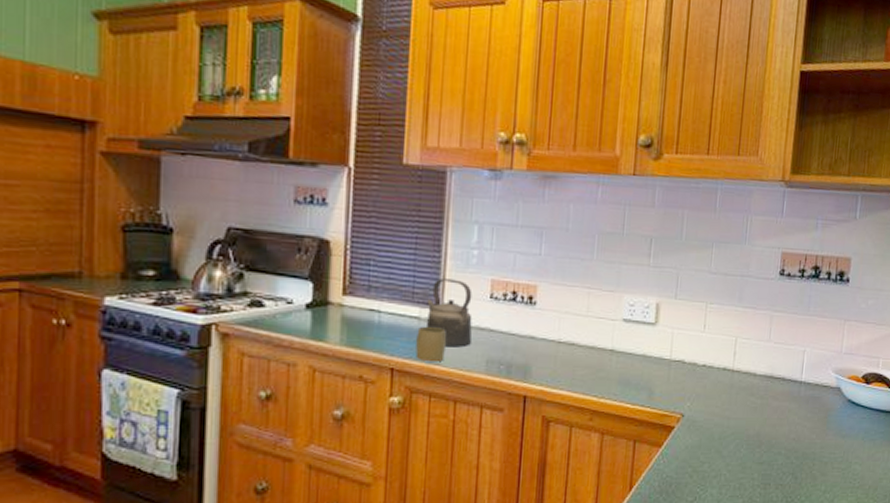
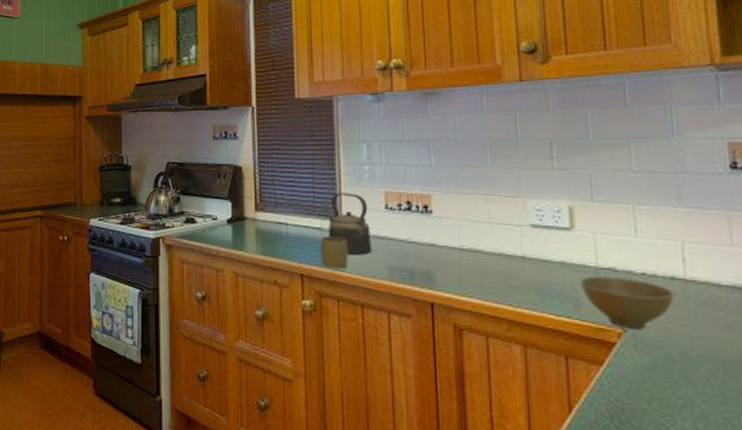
bowl: none [654,367,724,414] -> present [578,276,676,330]

